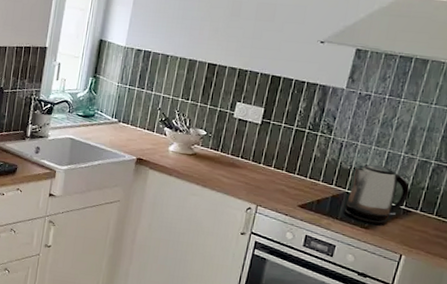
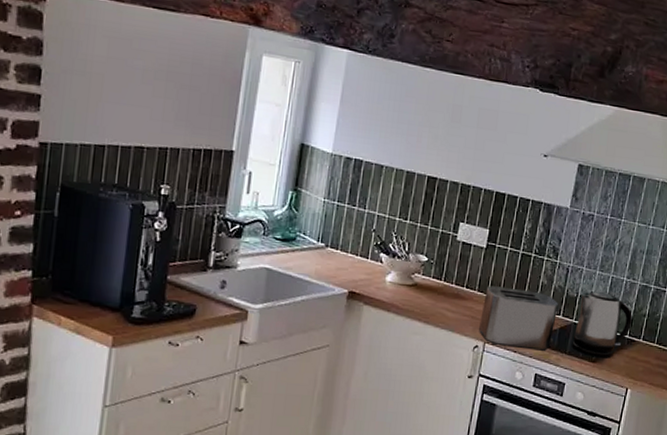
toaster: none [251,157,332,217] -> present [478,286,559,352]

